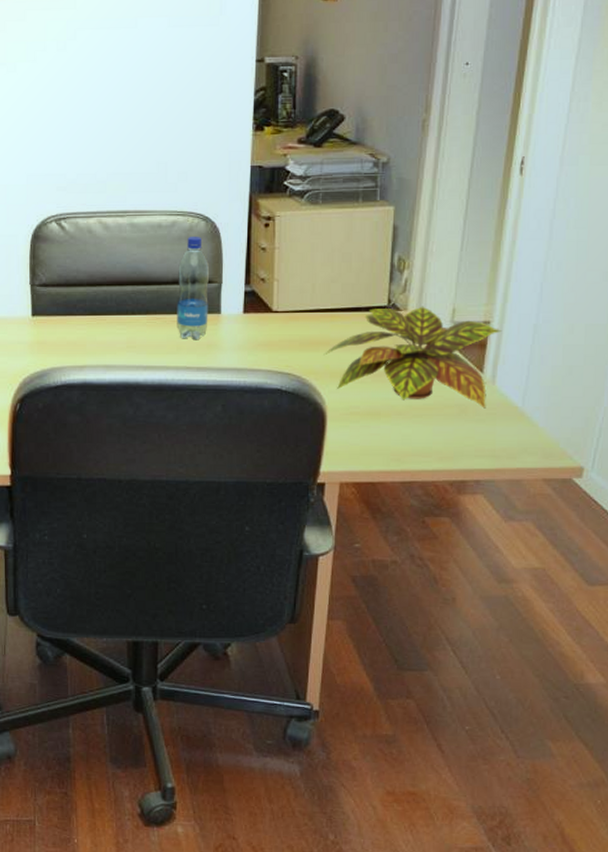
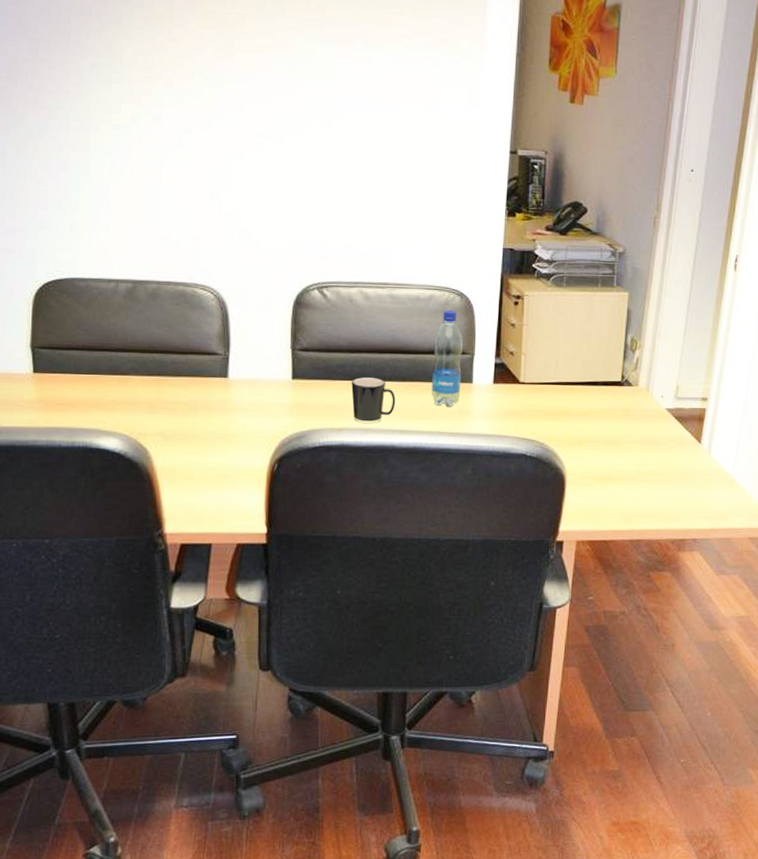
mug: none [93,310,139,360] -> present [351,376,396,424]
plant: present [323,306,501,409] -> none [564,382,717,475]

